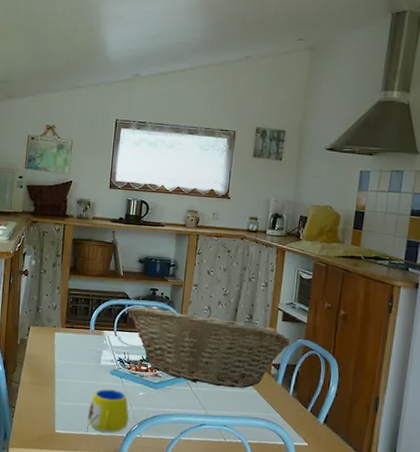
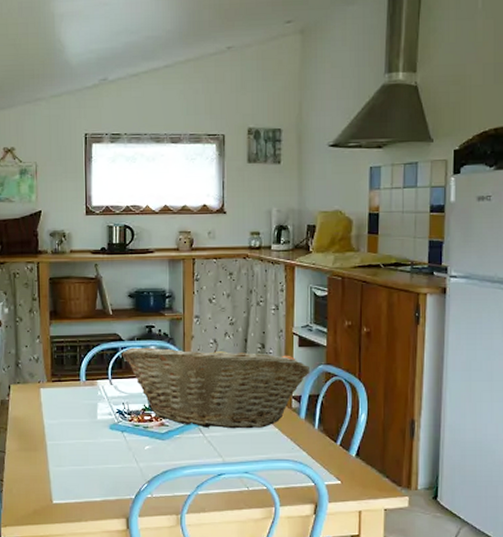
mug: present [86,389,129,433] -> none [88,445,137,499]

